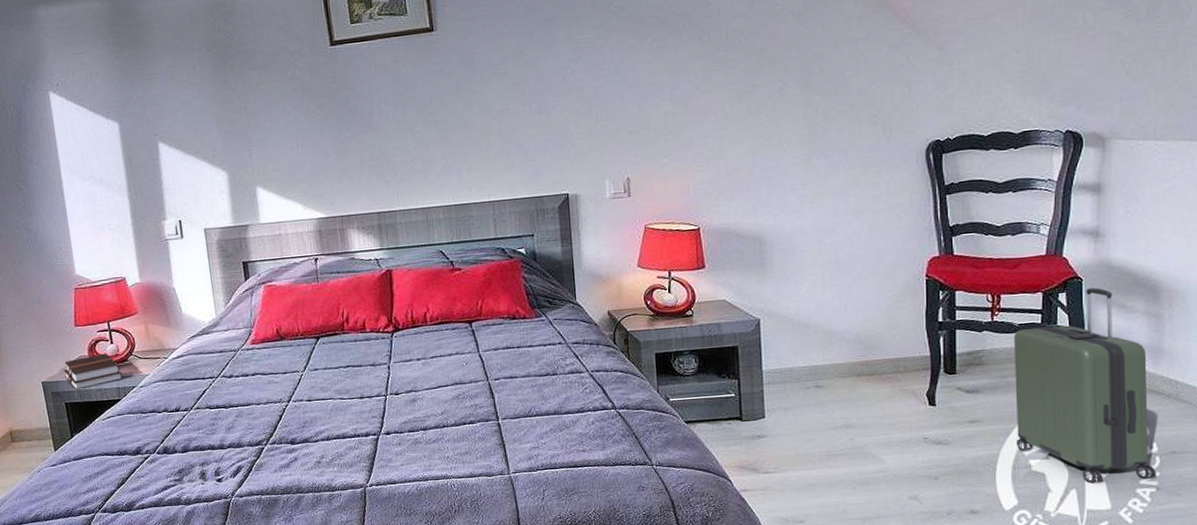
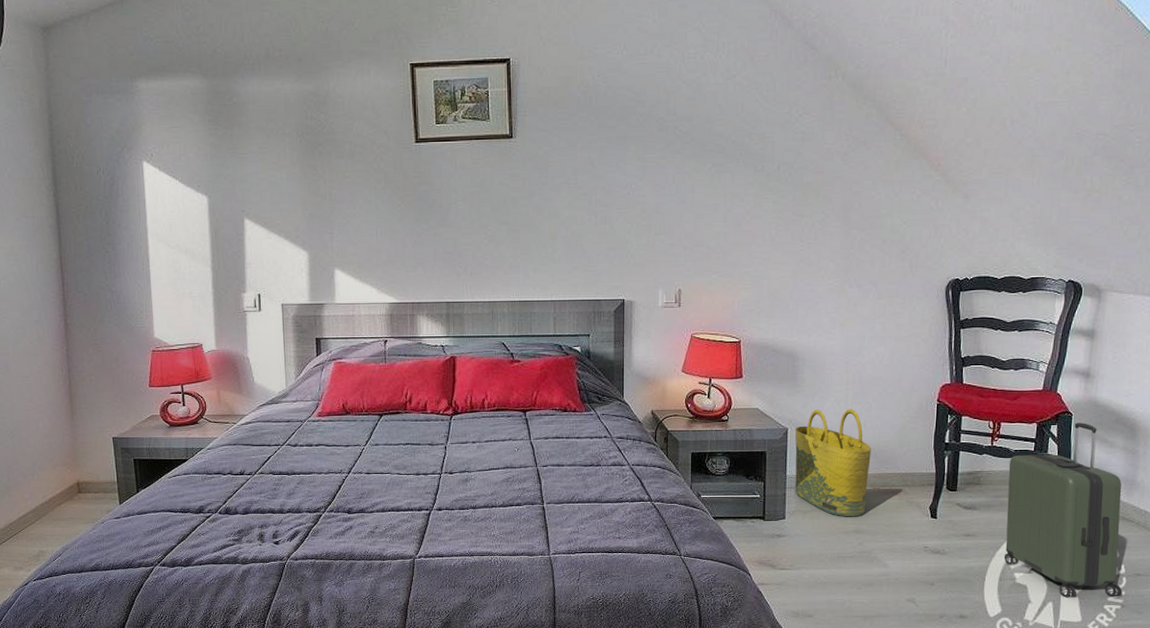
hardback book: present [63,353,123,390] -> none [134,414,192,447]
tote bag: none [768,292,856,411] -> present [795,409,871,517]

